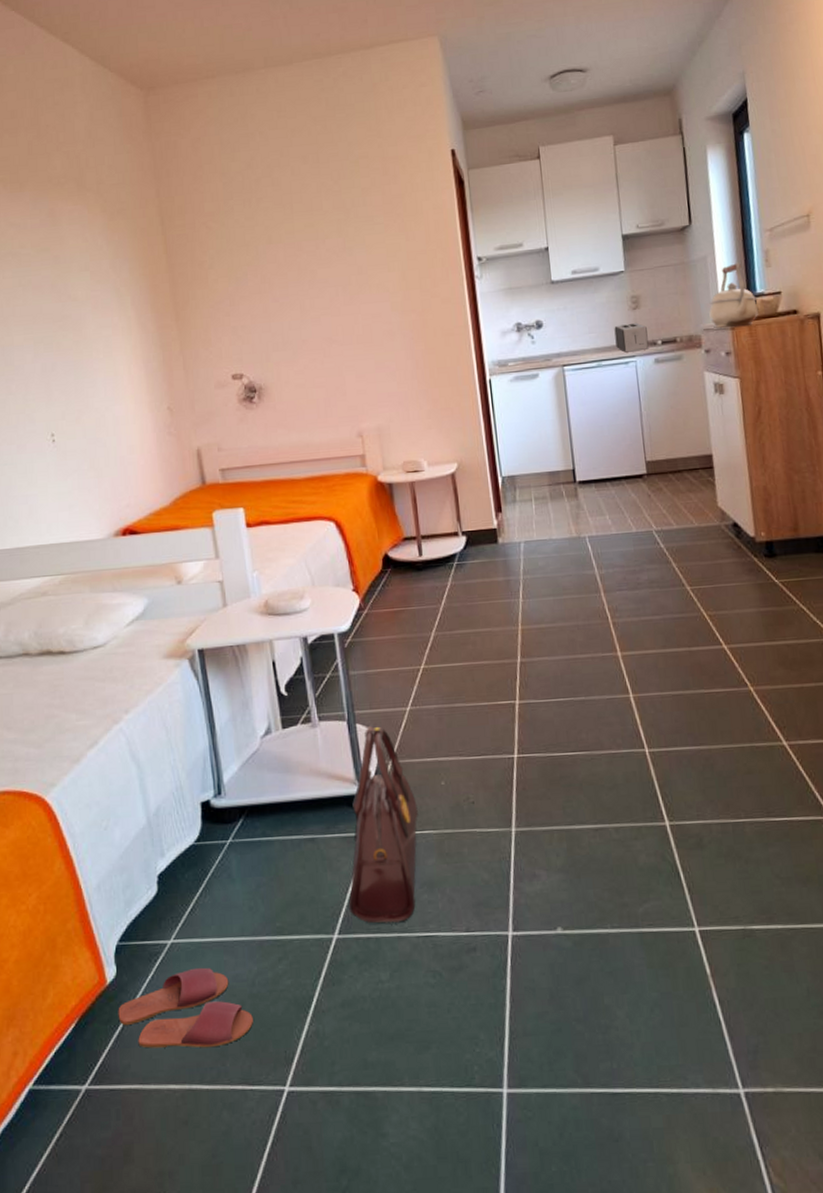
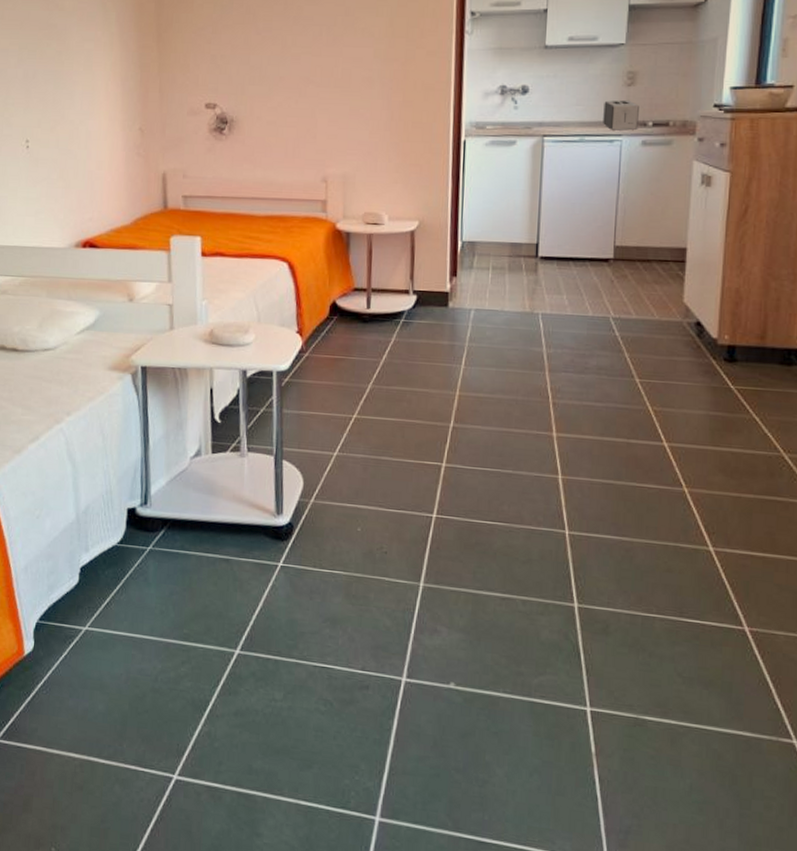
slippers: present [118,967,253,1049] -> none [31,655,152,729]
handbag: present [348,725,418,924] -> none [253,463,331,651]
kettle: present [708,263,759,329] -> none [708,49,765,119]

